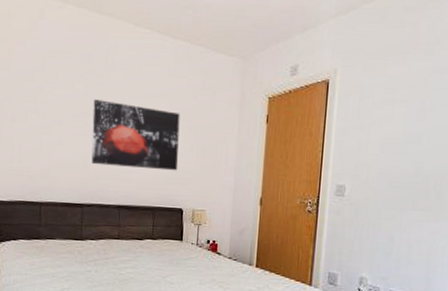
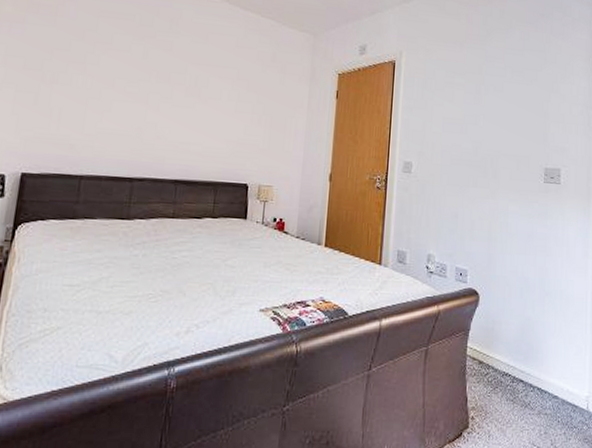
wall art: present [91,99,180,171] -> none [146,65,249,144]

